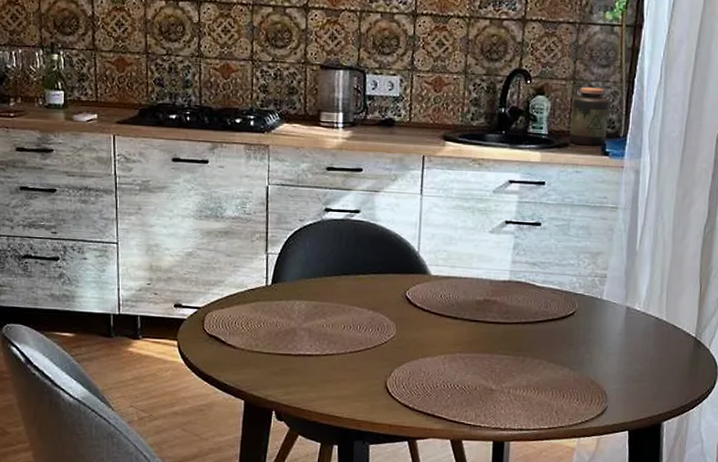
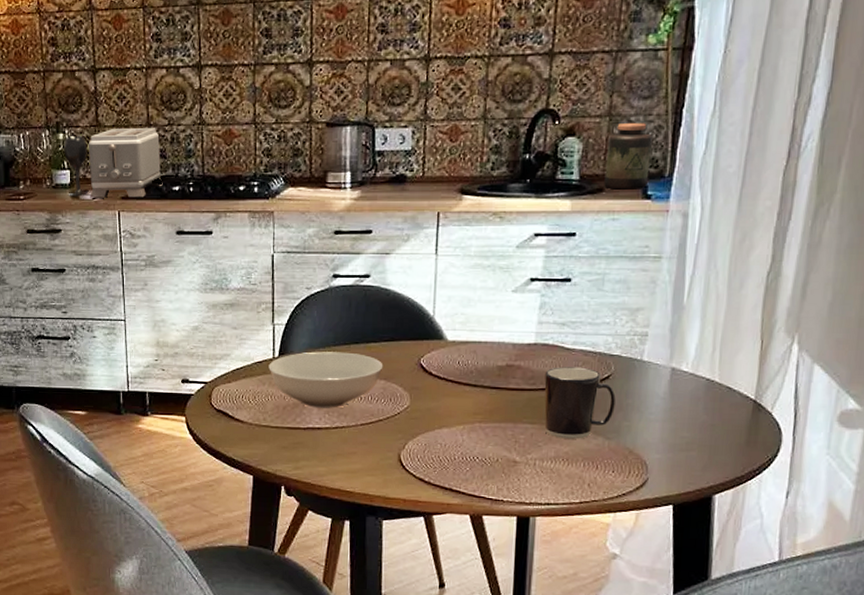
wine glass: none [58,58,84,118] -> present [64,136,90,197]
toaster: none [84,54,160,123] -> present [89,128,163,198]
bowl: none [261,281,372,336] -> present [269,351,383,408]
mug: none [517,303,579,370] -> present [544,367,616,439]

